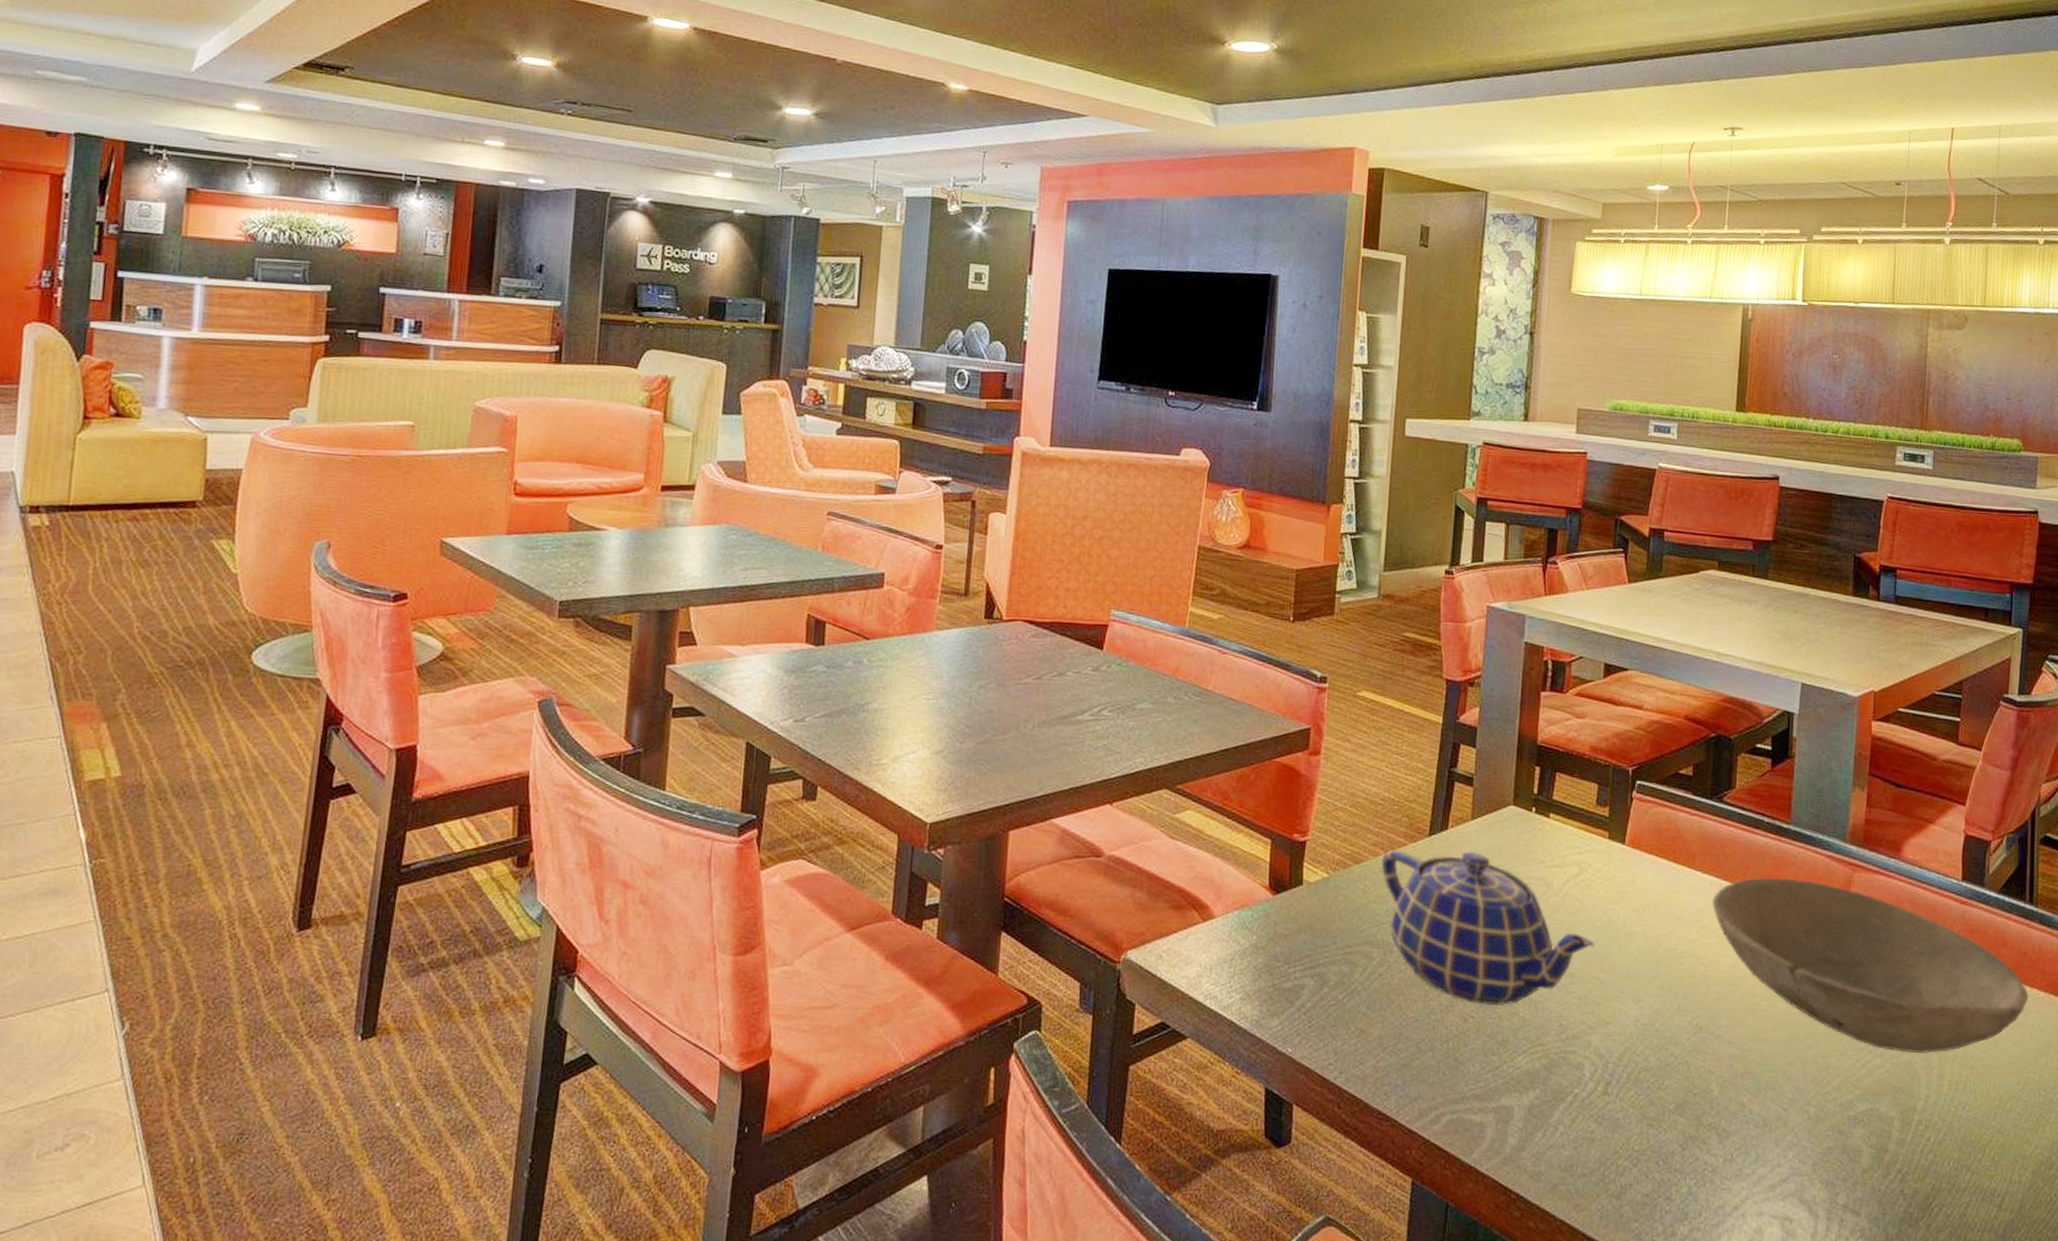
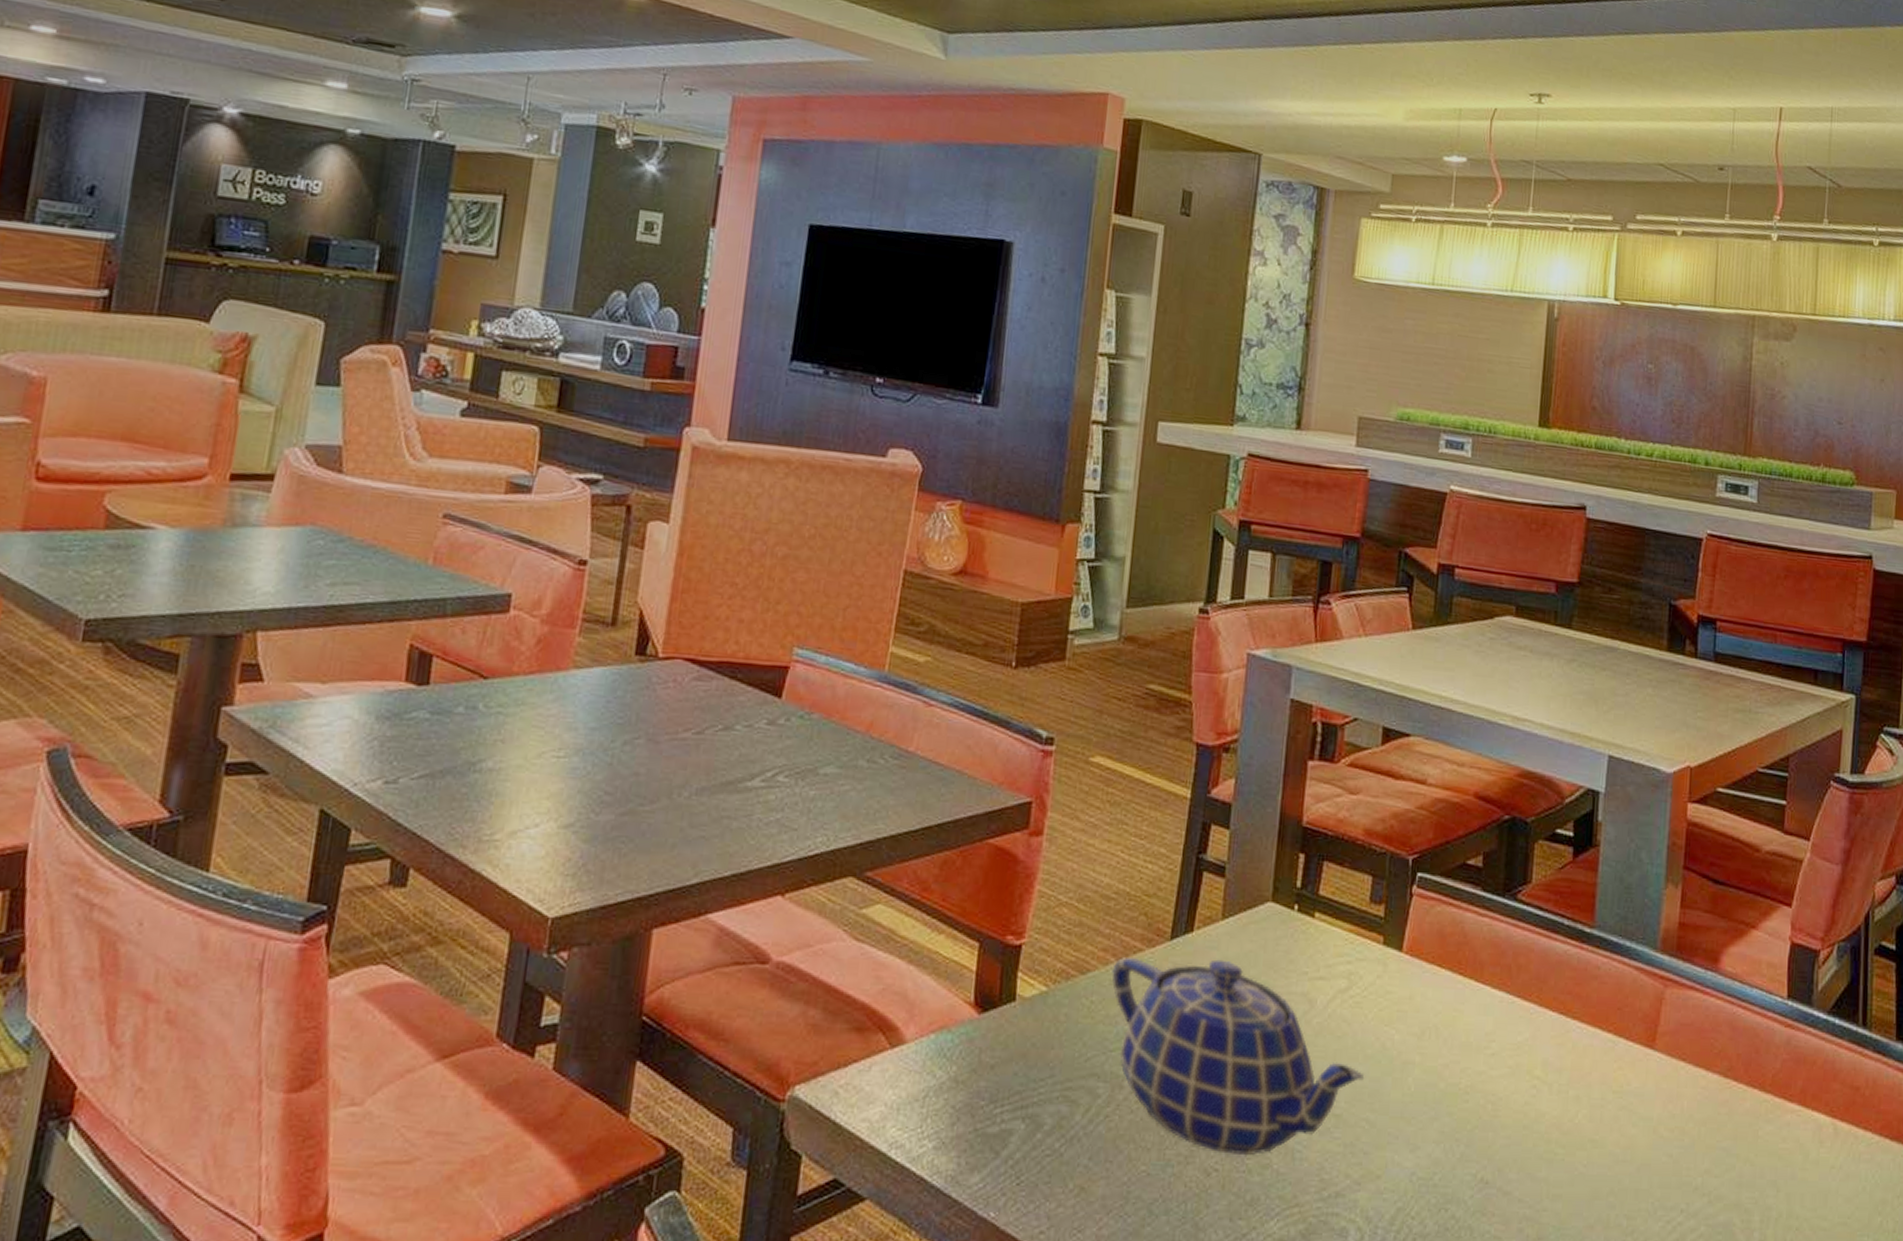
bowl: present [1712,878,2028,1054] -> none [1502,994,1861,1213]

